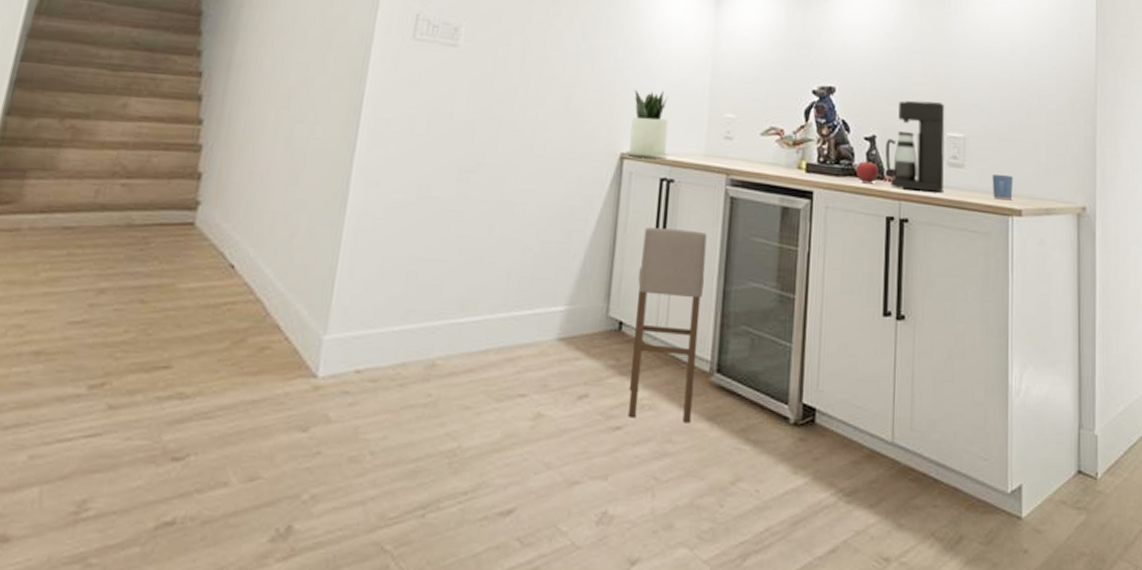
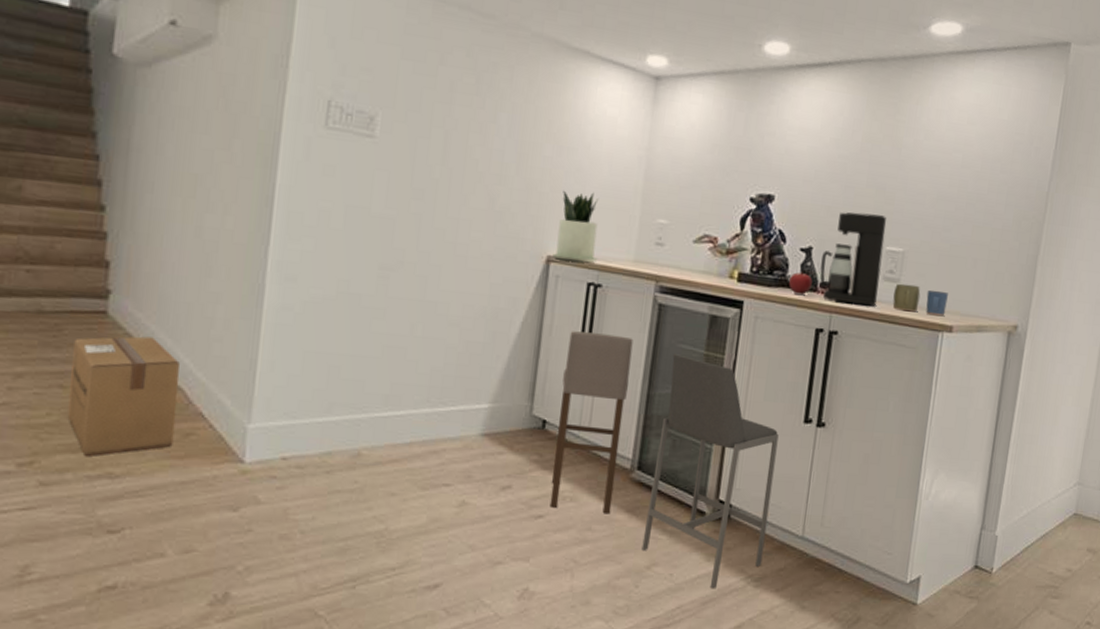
box: none [144,247,261,375] -> present [67,336,180,456]
bar stool: none [725,246,859,507] -> present [641,352,779,589]
mug: none [959,168,986,197] -> present [892,283,921,312]

